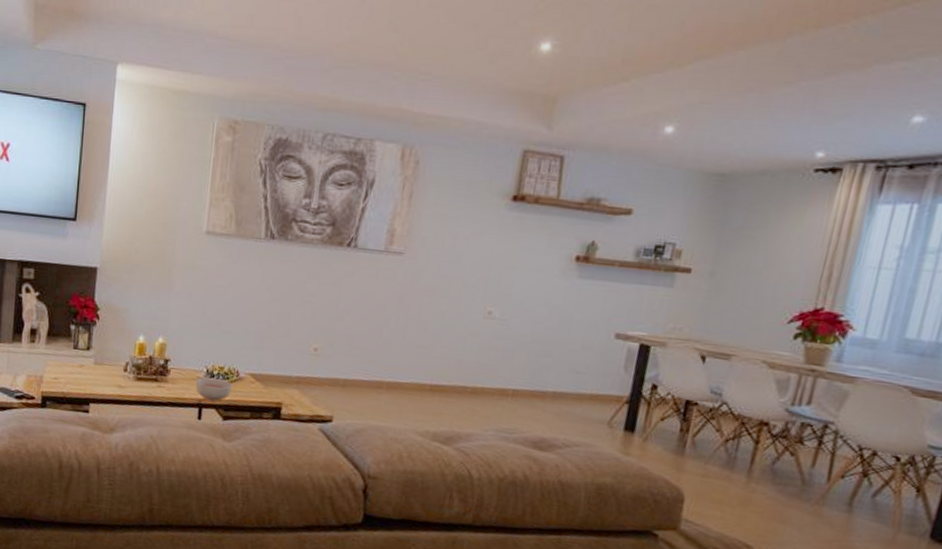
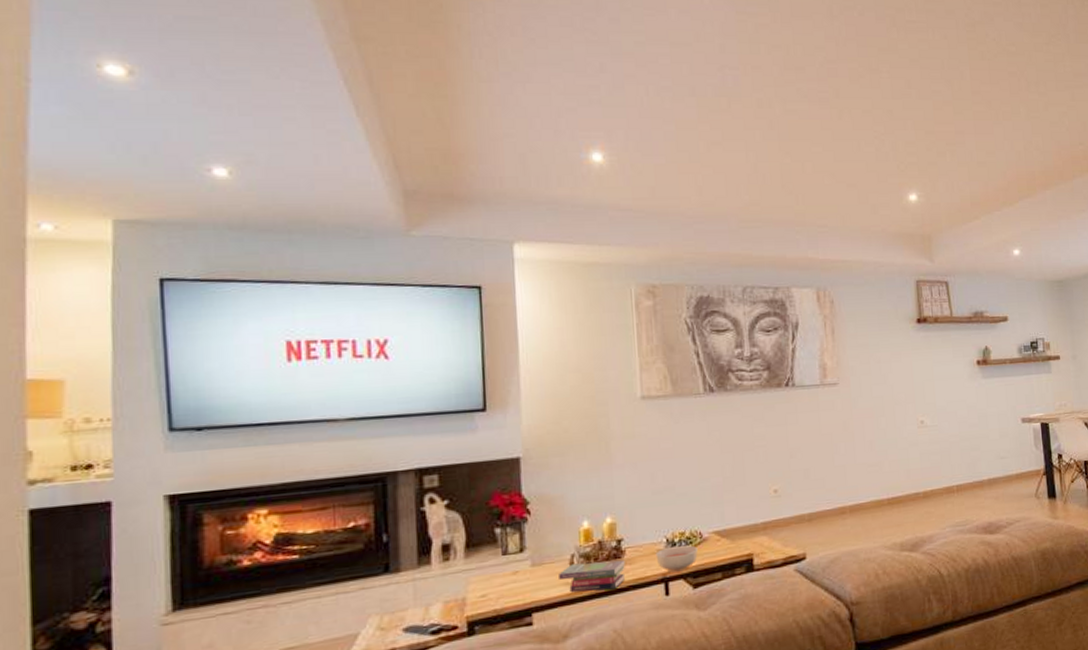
books: none [114,370,169,402] -> present [559,559,625,593]

